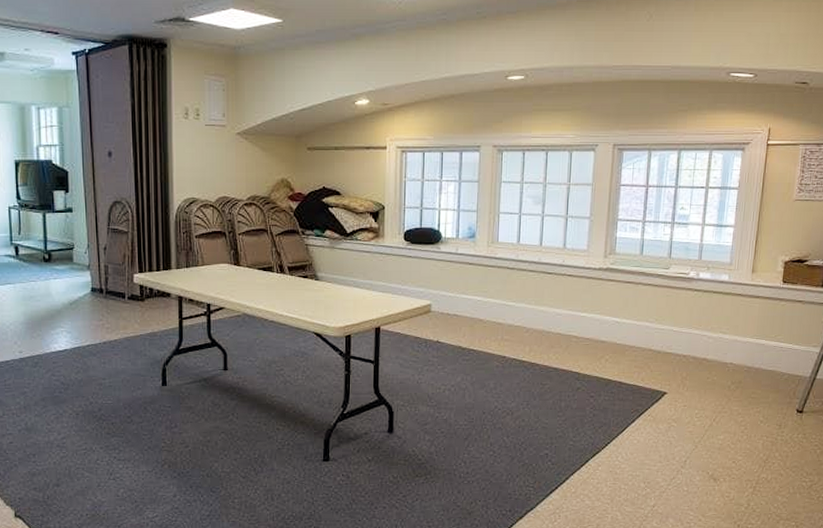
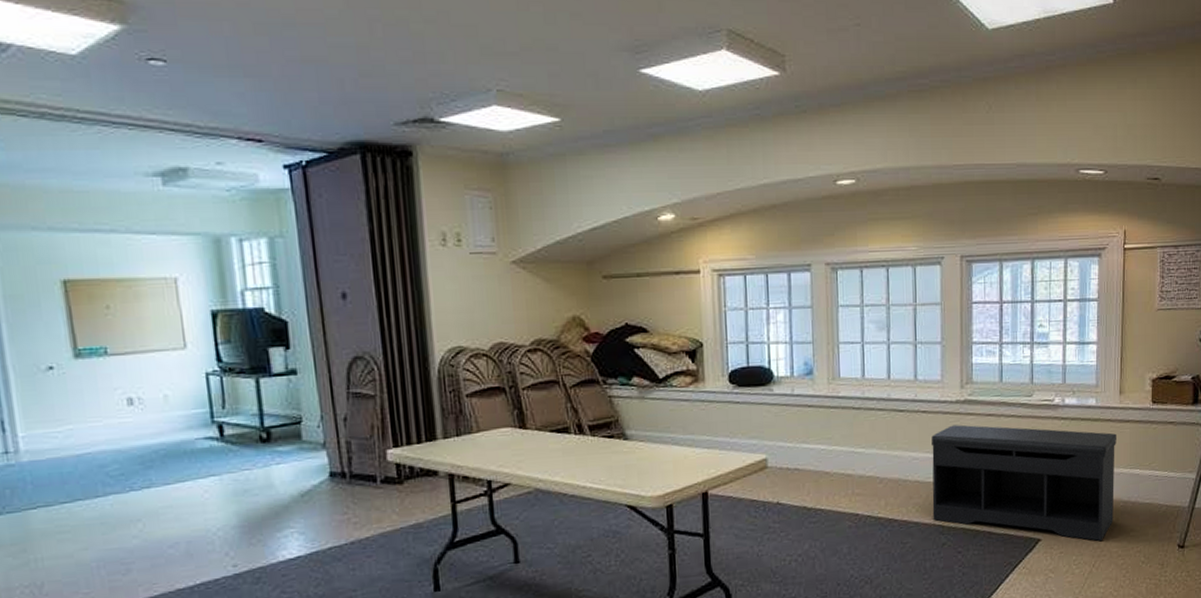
bench: none [570,289,746,400] -> present [931,424,1116,542]

